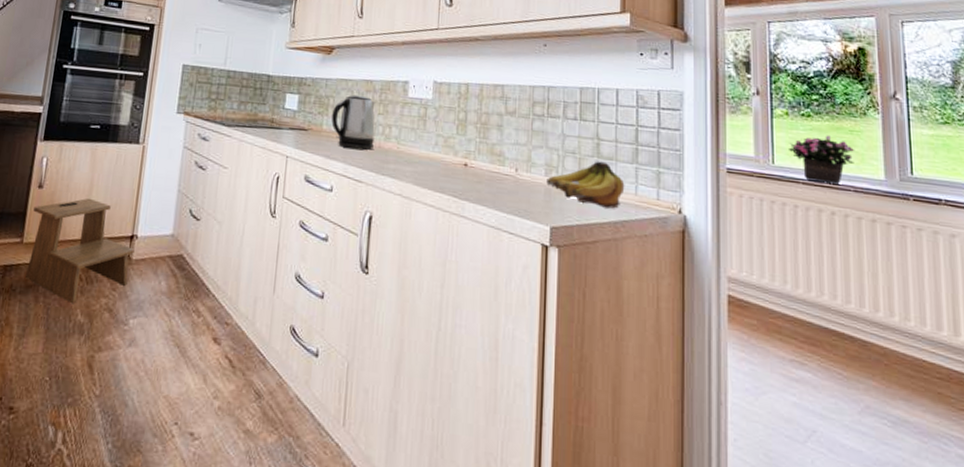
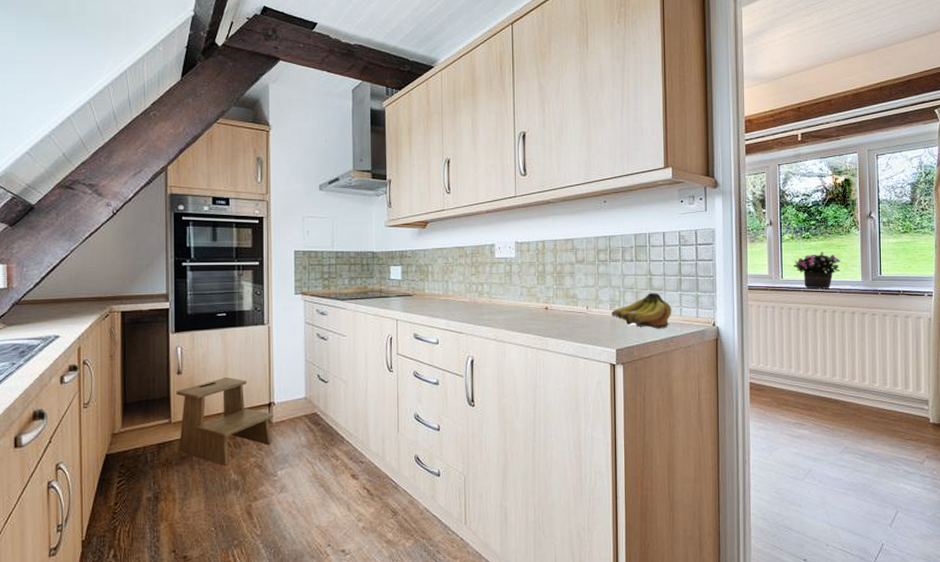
kettle: present [331,94,375,150] -> none [432,260,470,307]

